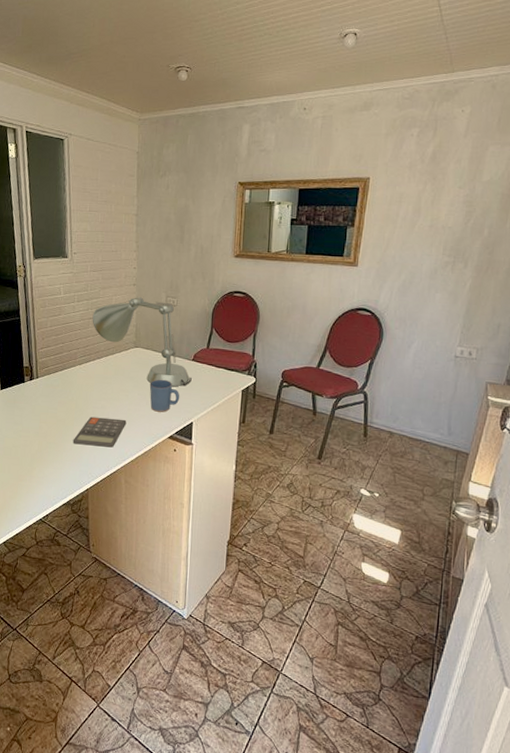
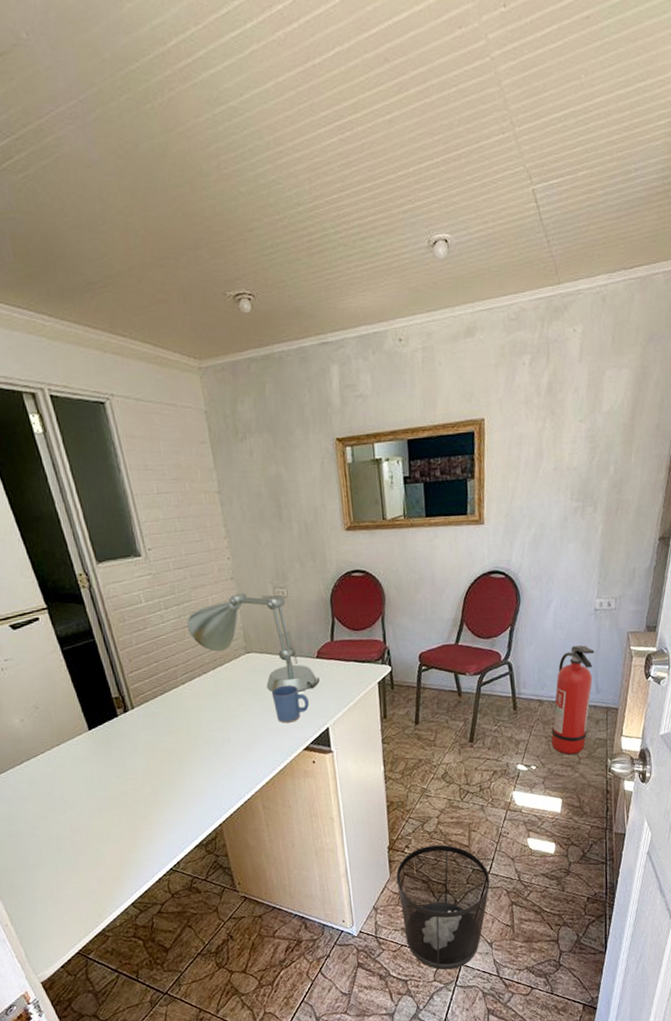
calculator: present [73,416,127,448] -> none [192,738,253,777]
waste bin: none [230,548,319,675] -> present [396,844,490,970]
fire extinguisher: none [397,387,451,490] -> present [551,645,595,755]

